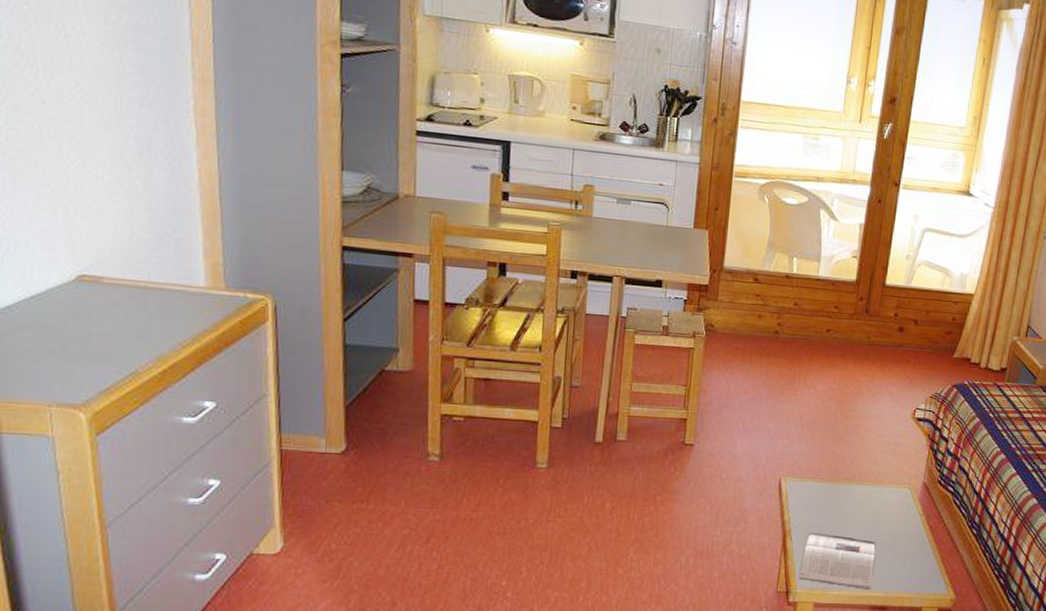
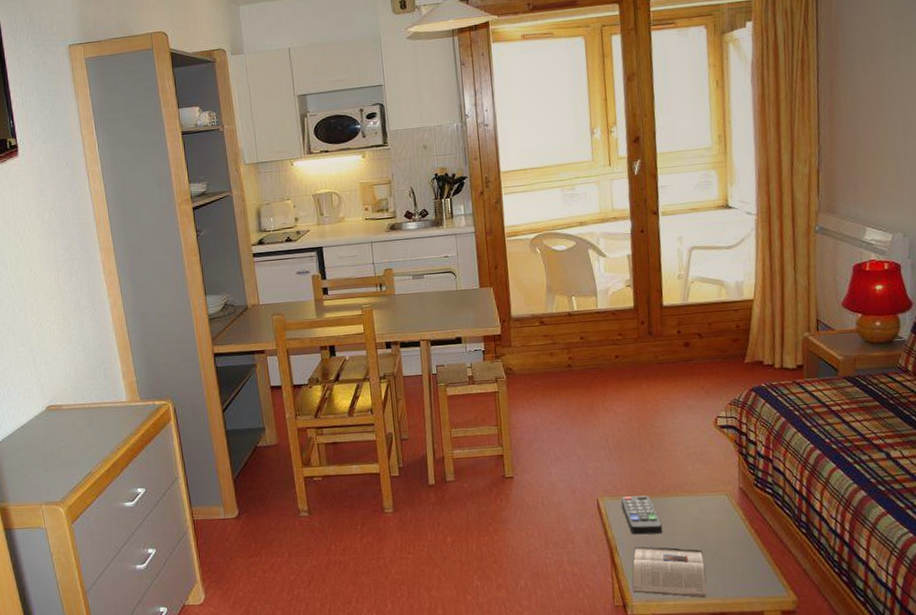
remote control: none [804,478,842,521] -> present [621,495,663,535]

